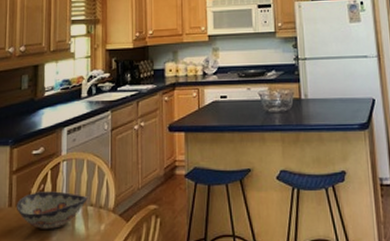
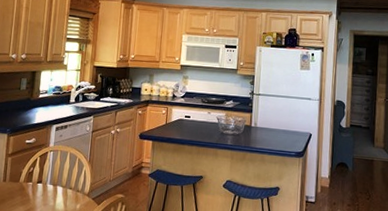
decorative bowl: present [16,191,88,229] -> none [9,172,68,203]

